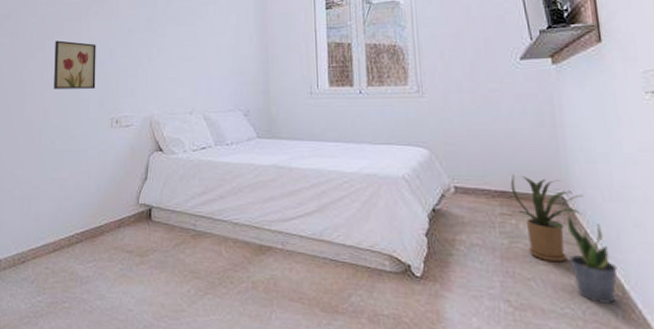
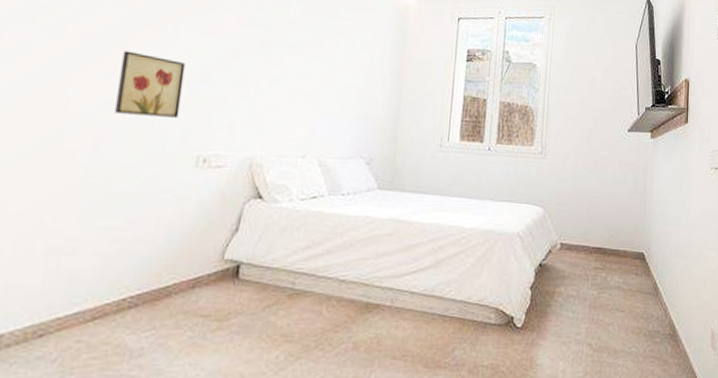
house plant: present [510,175,584,263] -> none [605,233,658,309]
potted plant: present [566,214,618,304] -> none [640,268,673,341]

